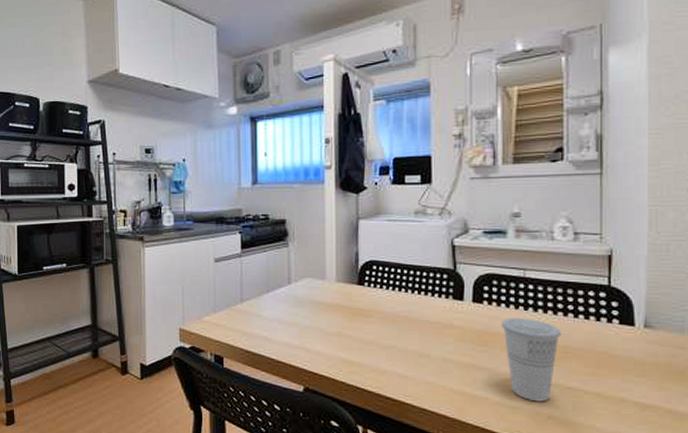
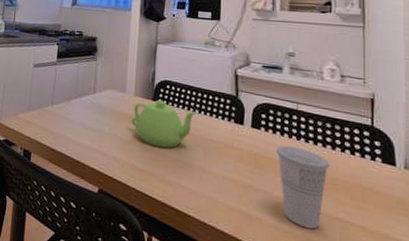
teapot: none [335,283,410,335] -> present [131,99,198,148]

